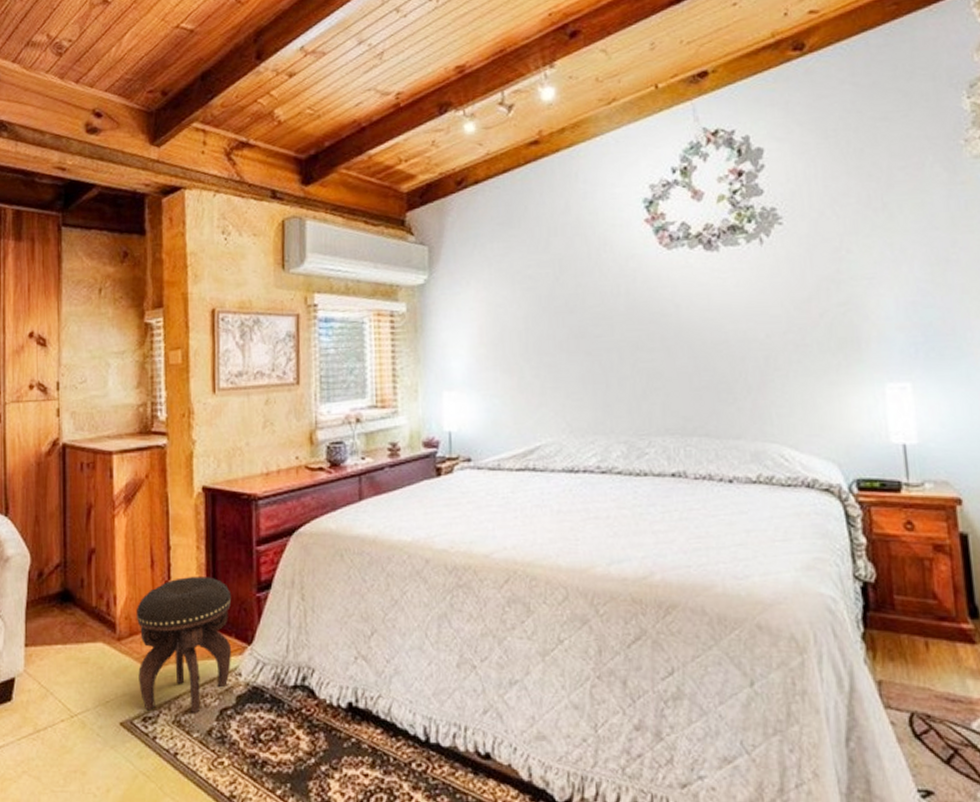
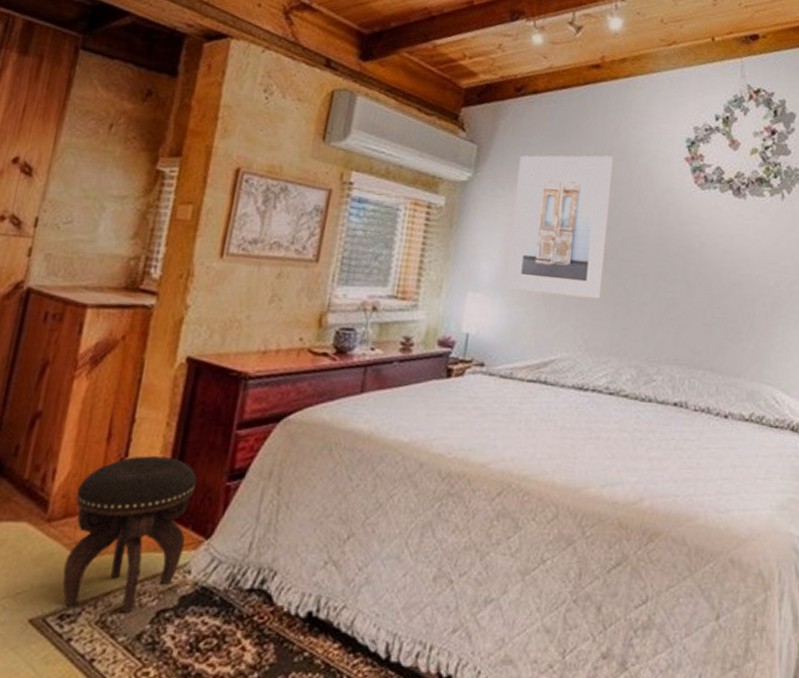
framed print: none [471,232,577,383] -> present [506,155,614,299]

